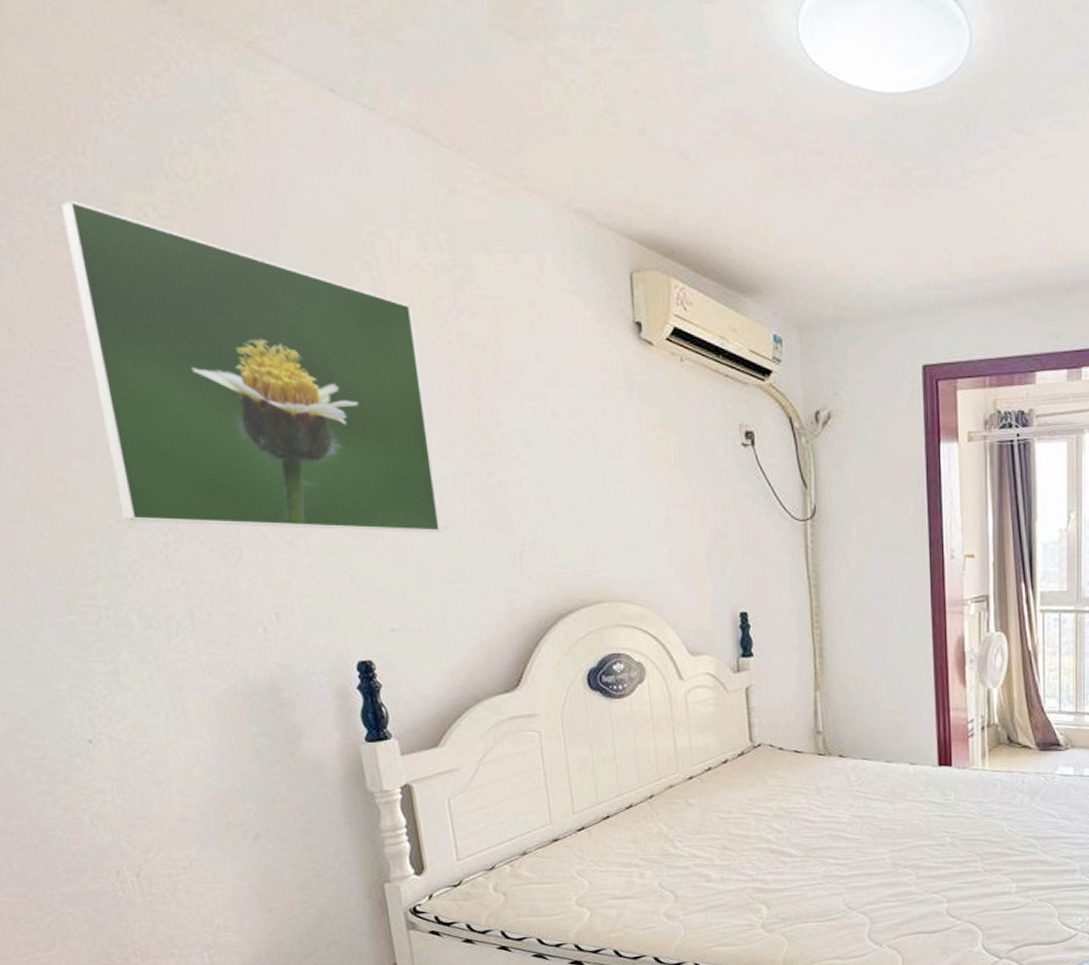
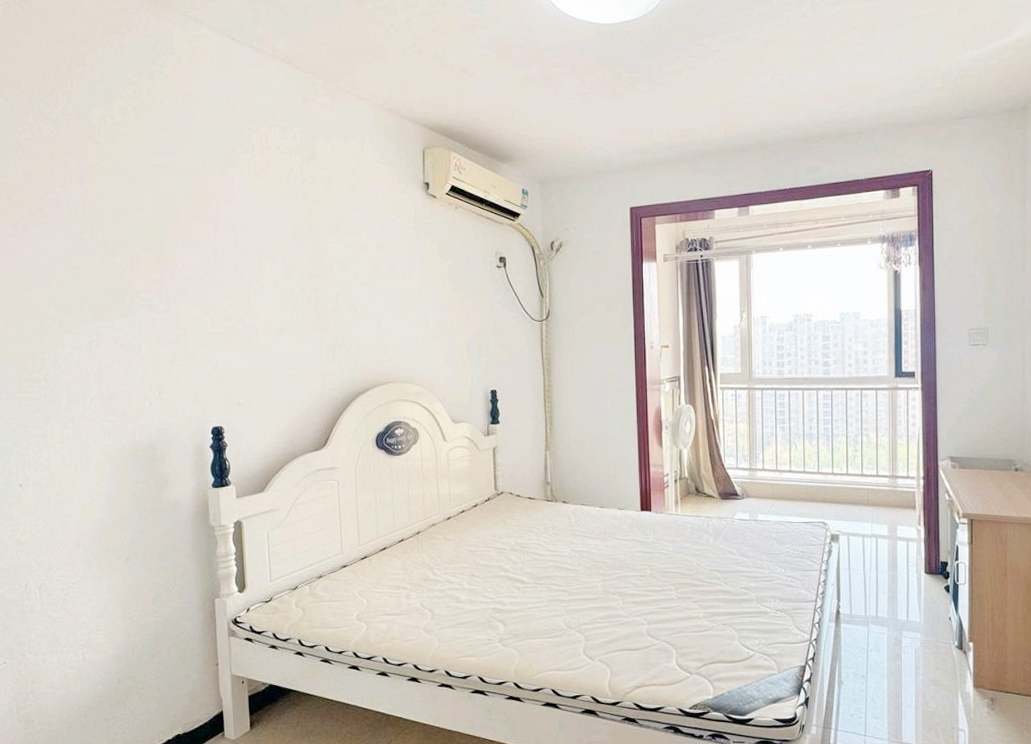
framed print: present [59,200,441,532] -> none [52,114,279,333]

